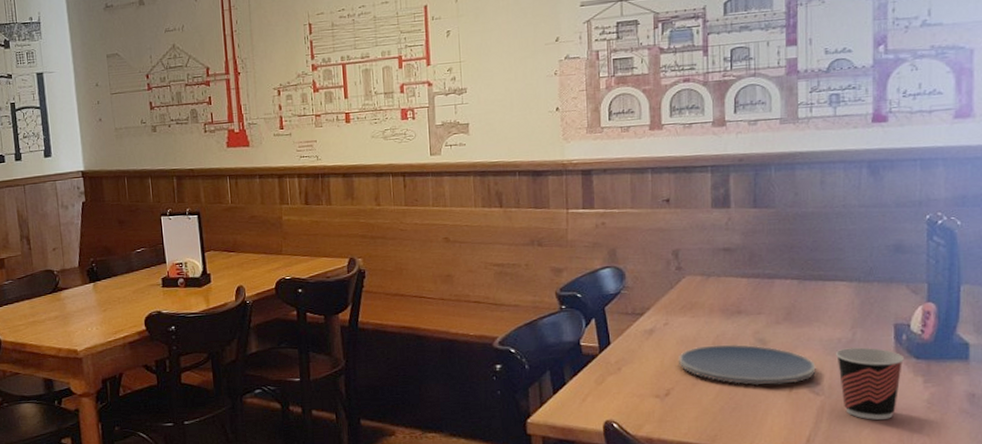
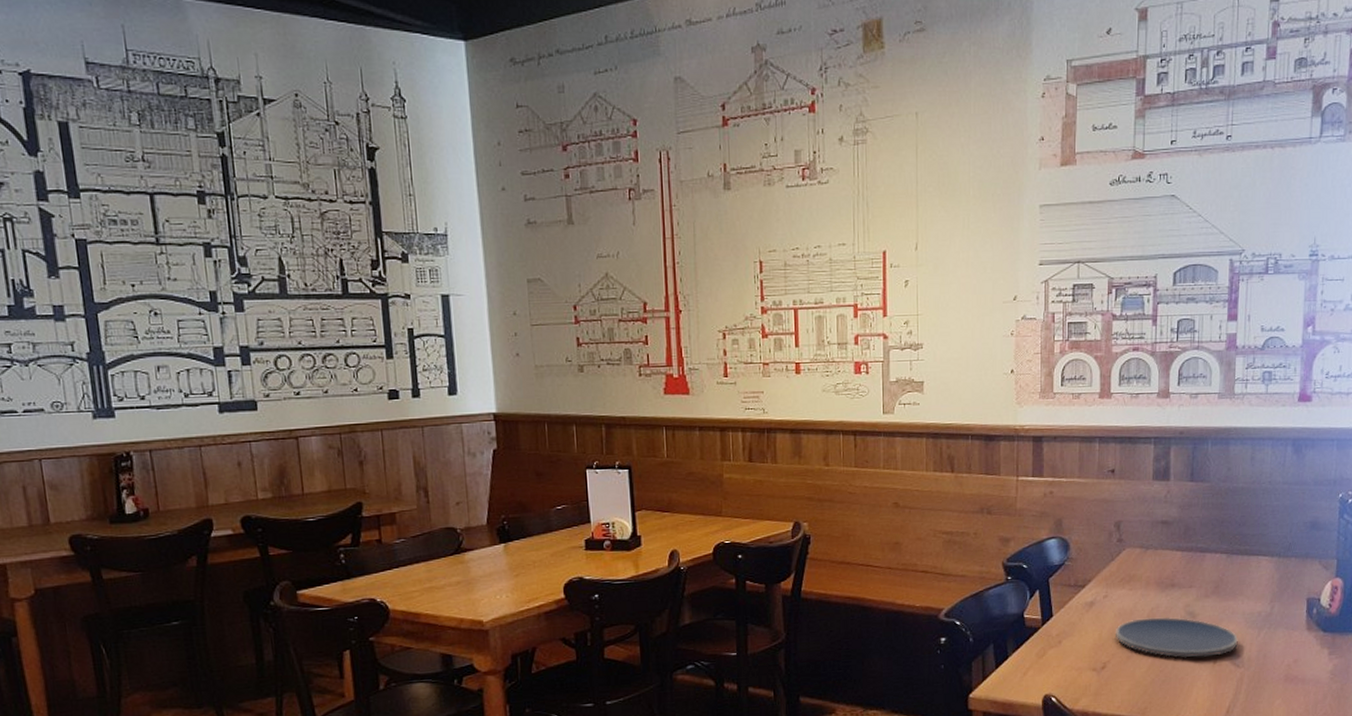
cup: present [836,347,904,420] -> none [1256,620,1313,691]

